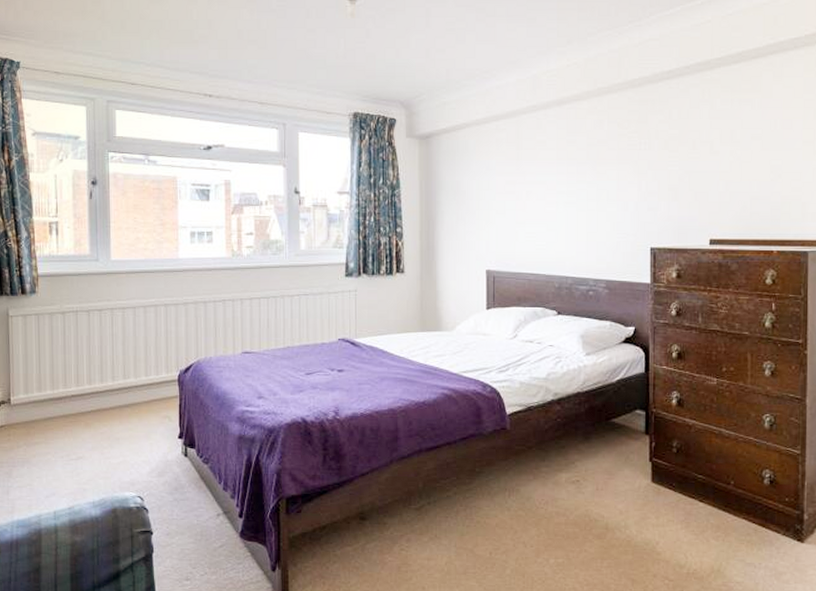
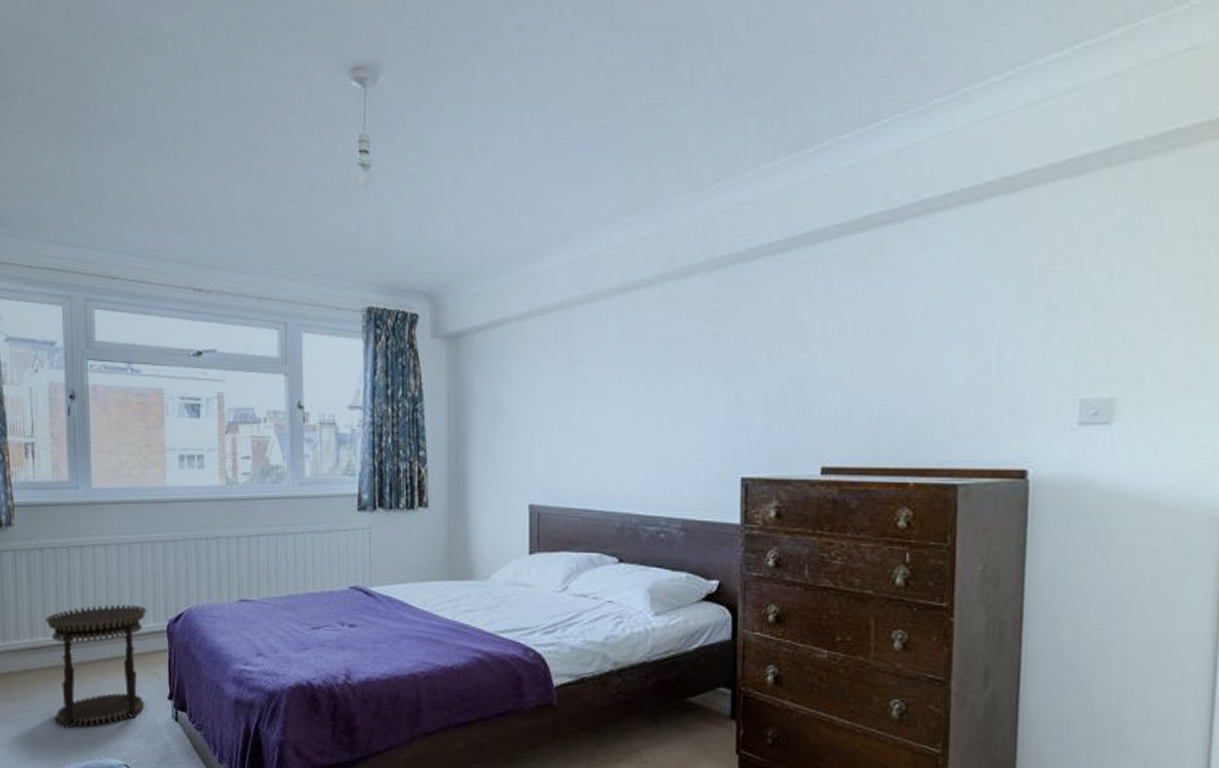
side table: none [66,358,161,468] -> present [46,604,148,729]

